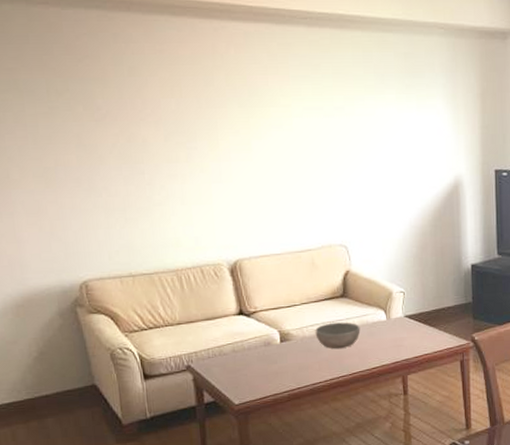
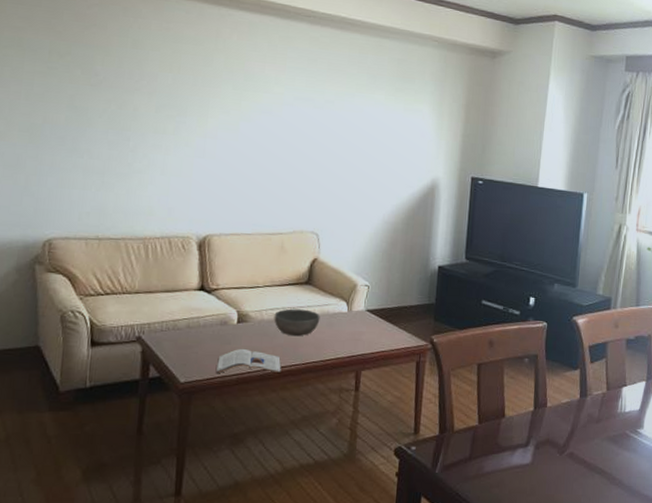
magazine: none [267,366,330,392] -> present [216,348,281,373]

